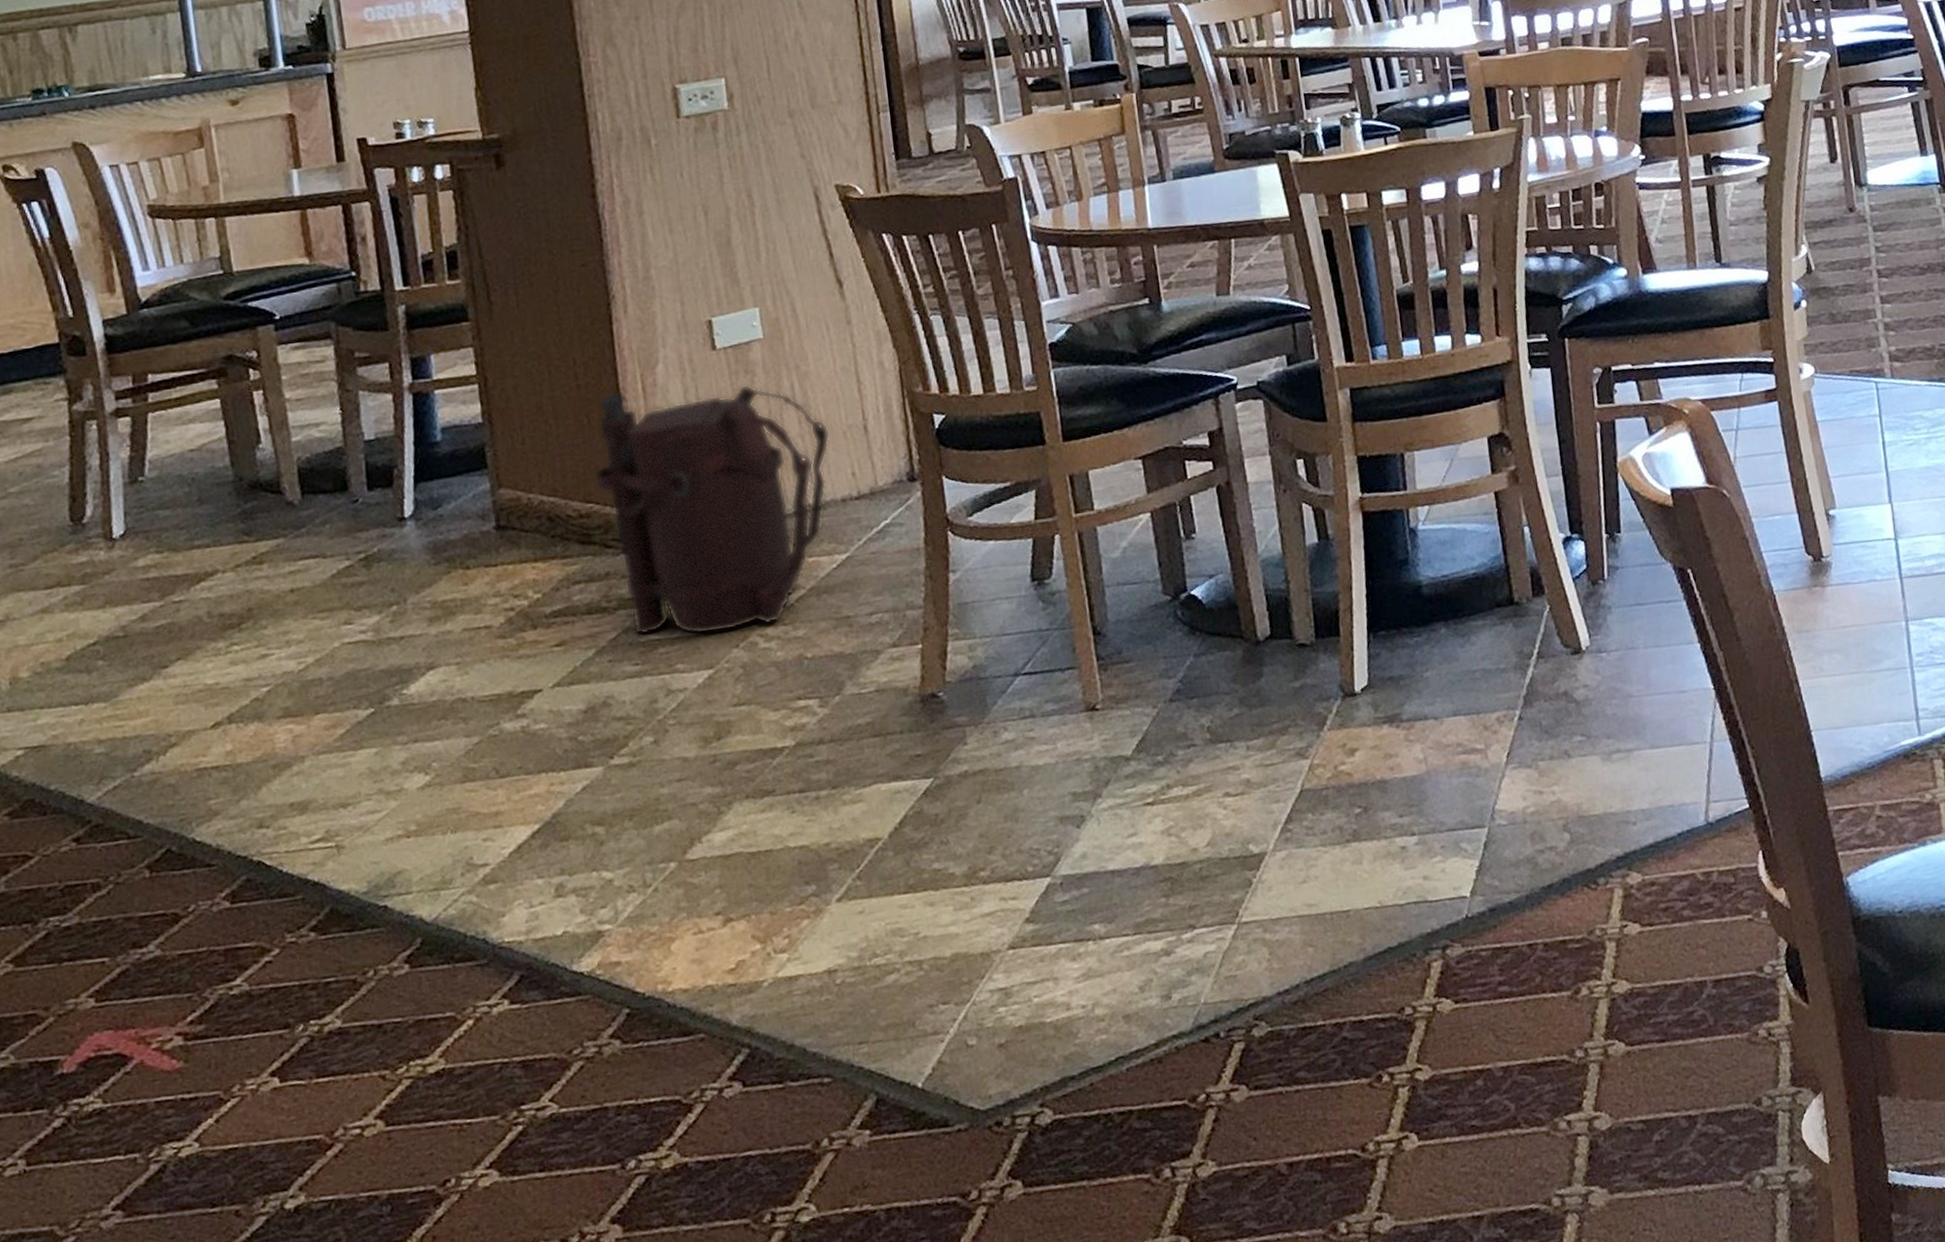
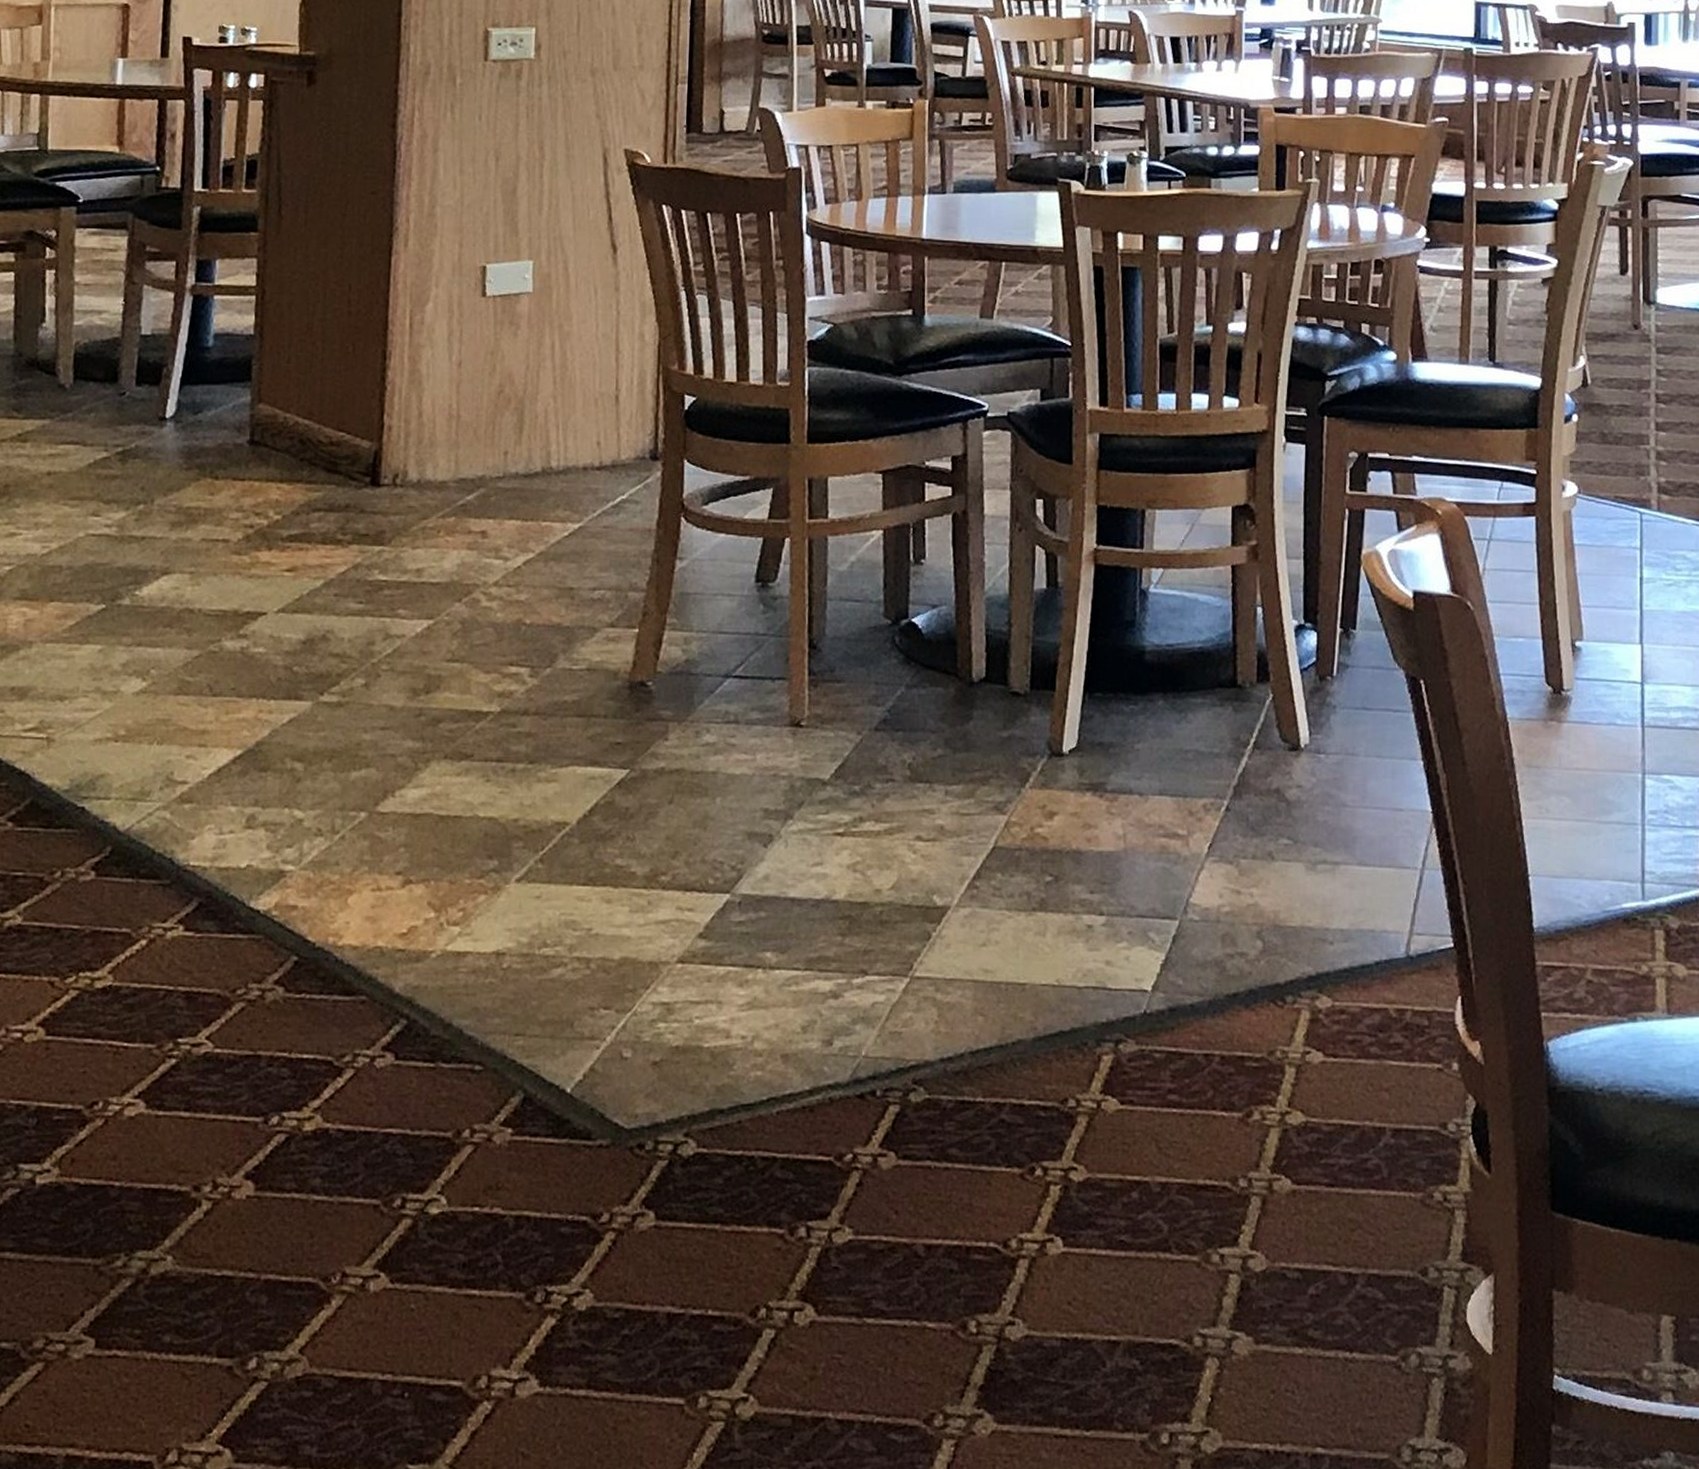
backpack: present [593,384,830,635] -> none [349,324,582,584]

